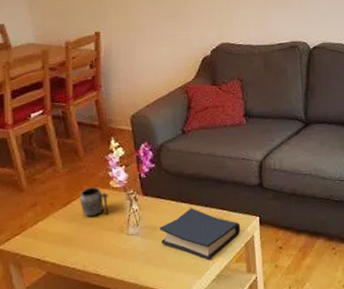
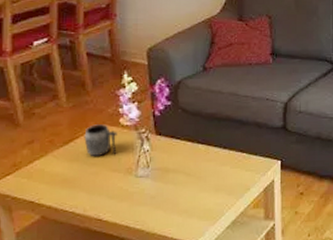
hardback book: present [159,208,241,261] -> none [172,149,261,206]

